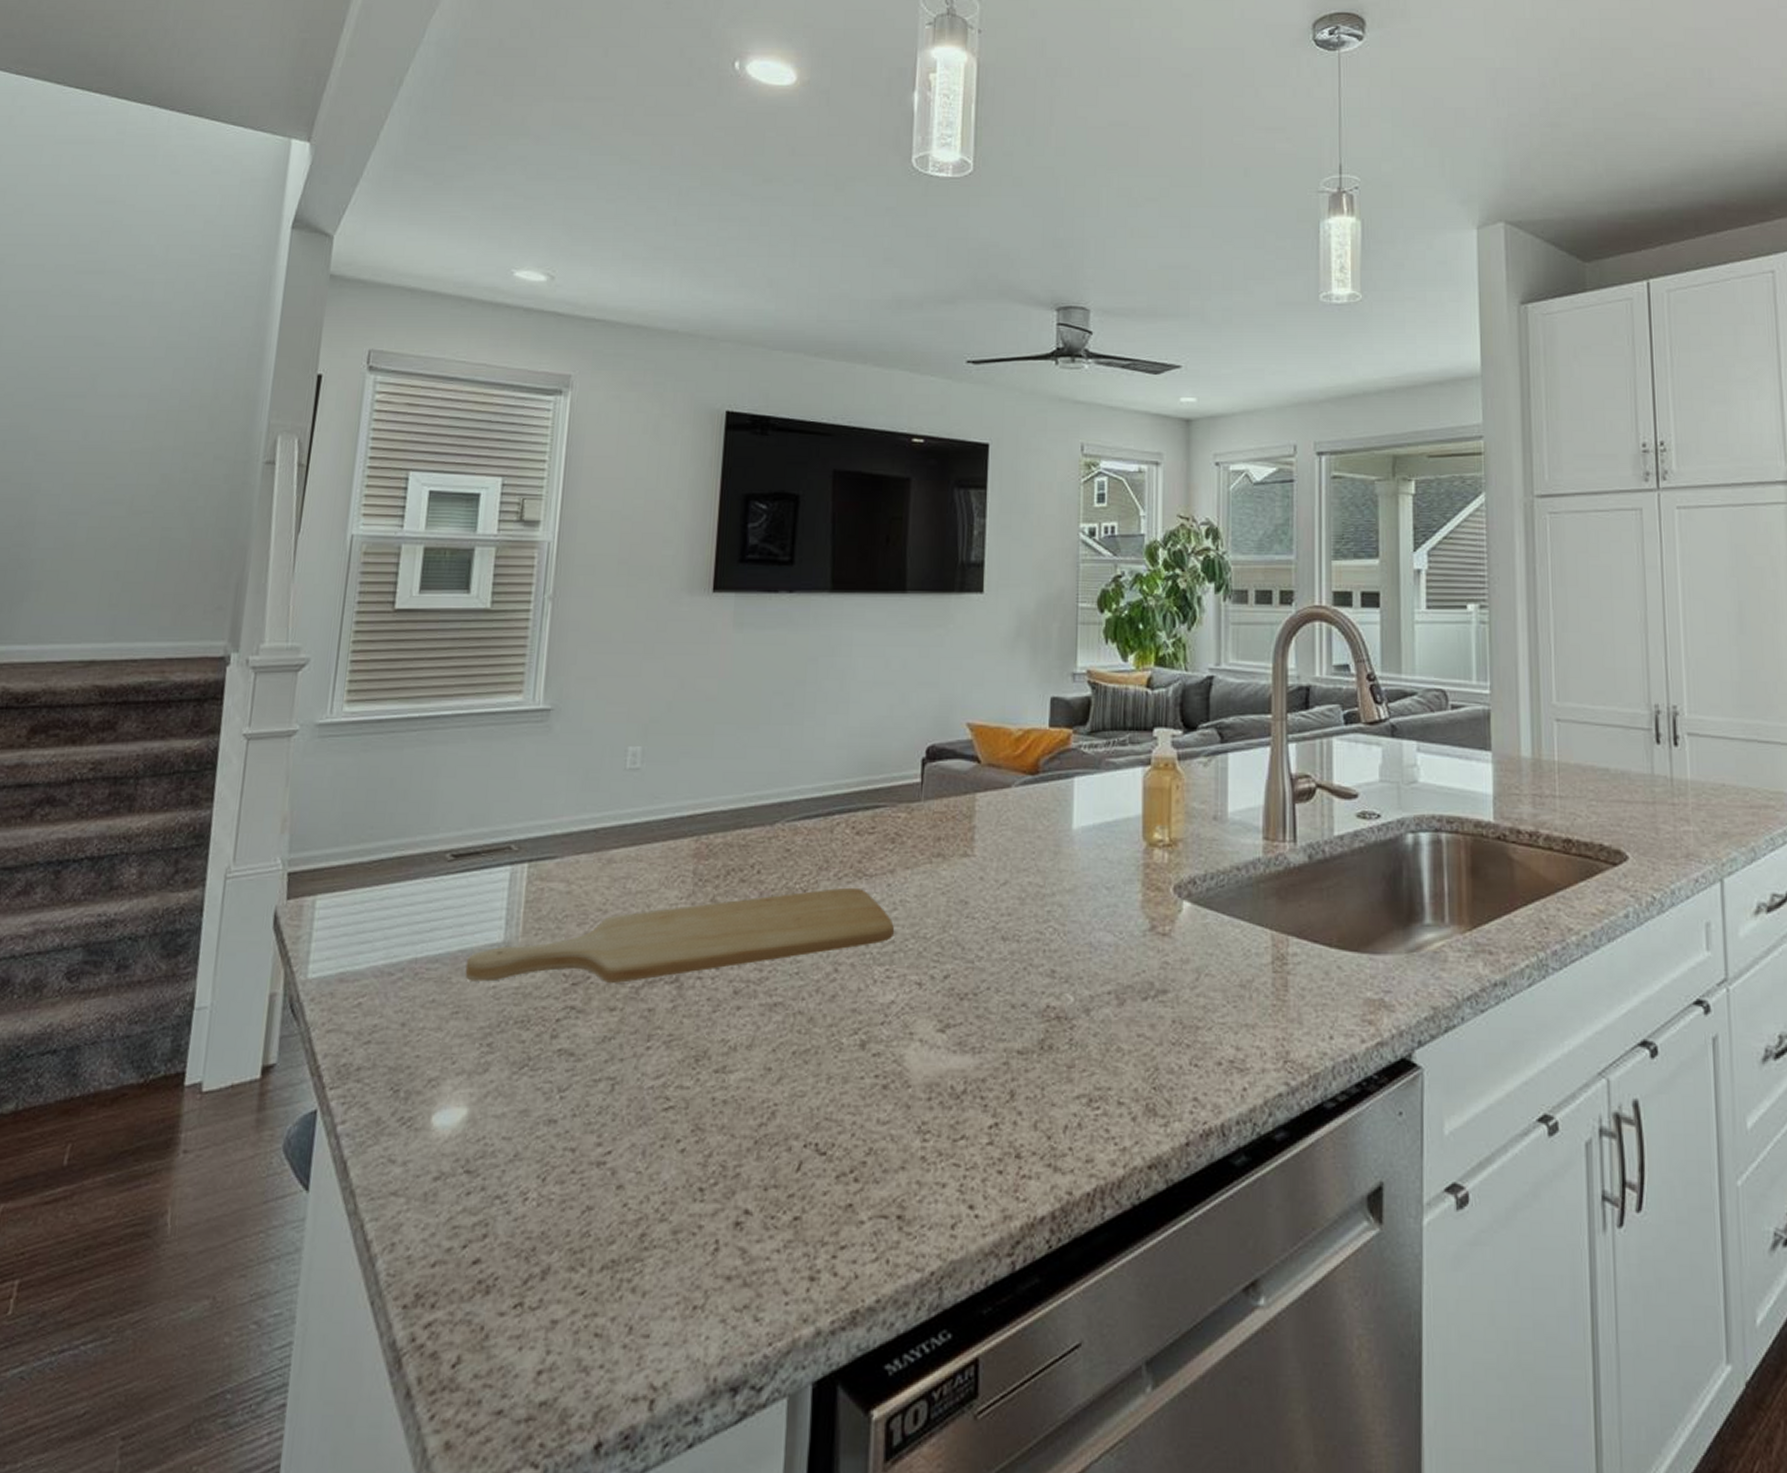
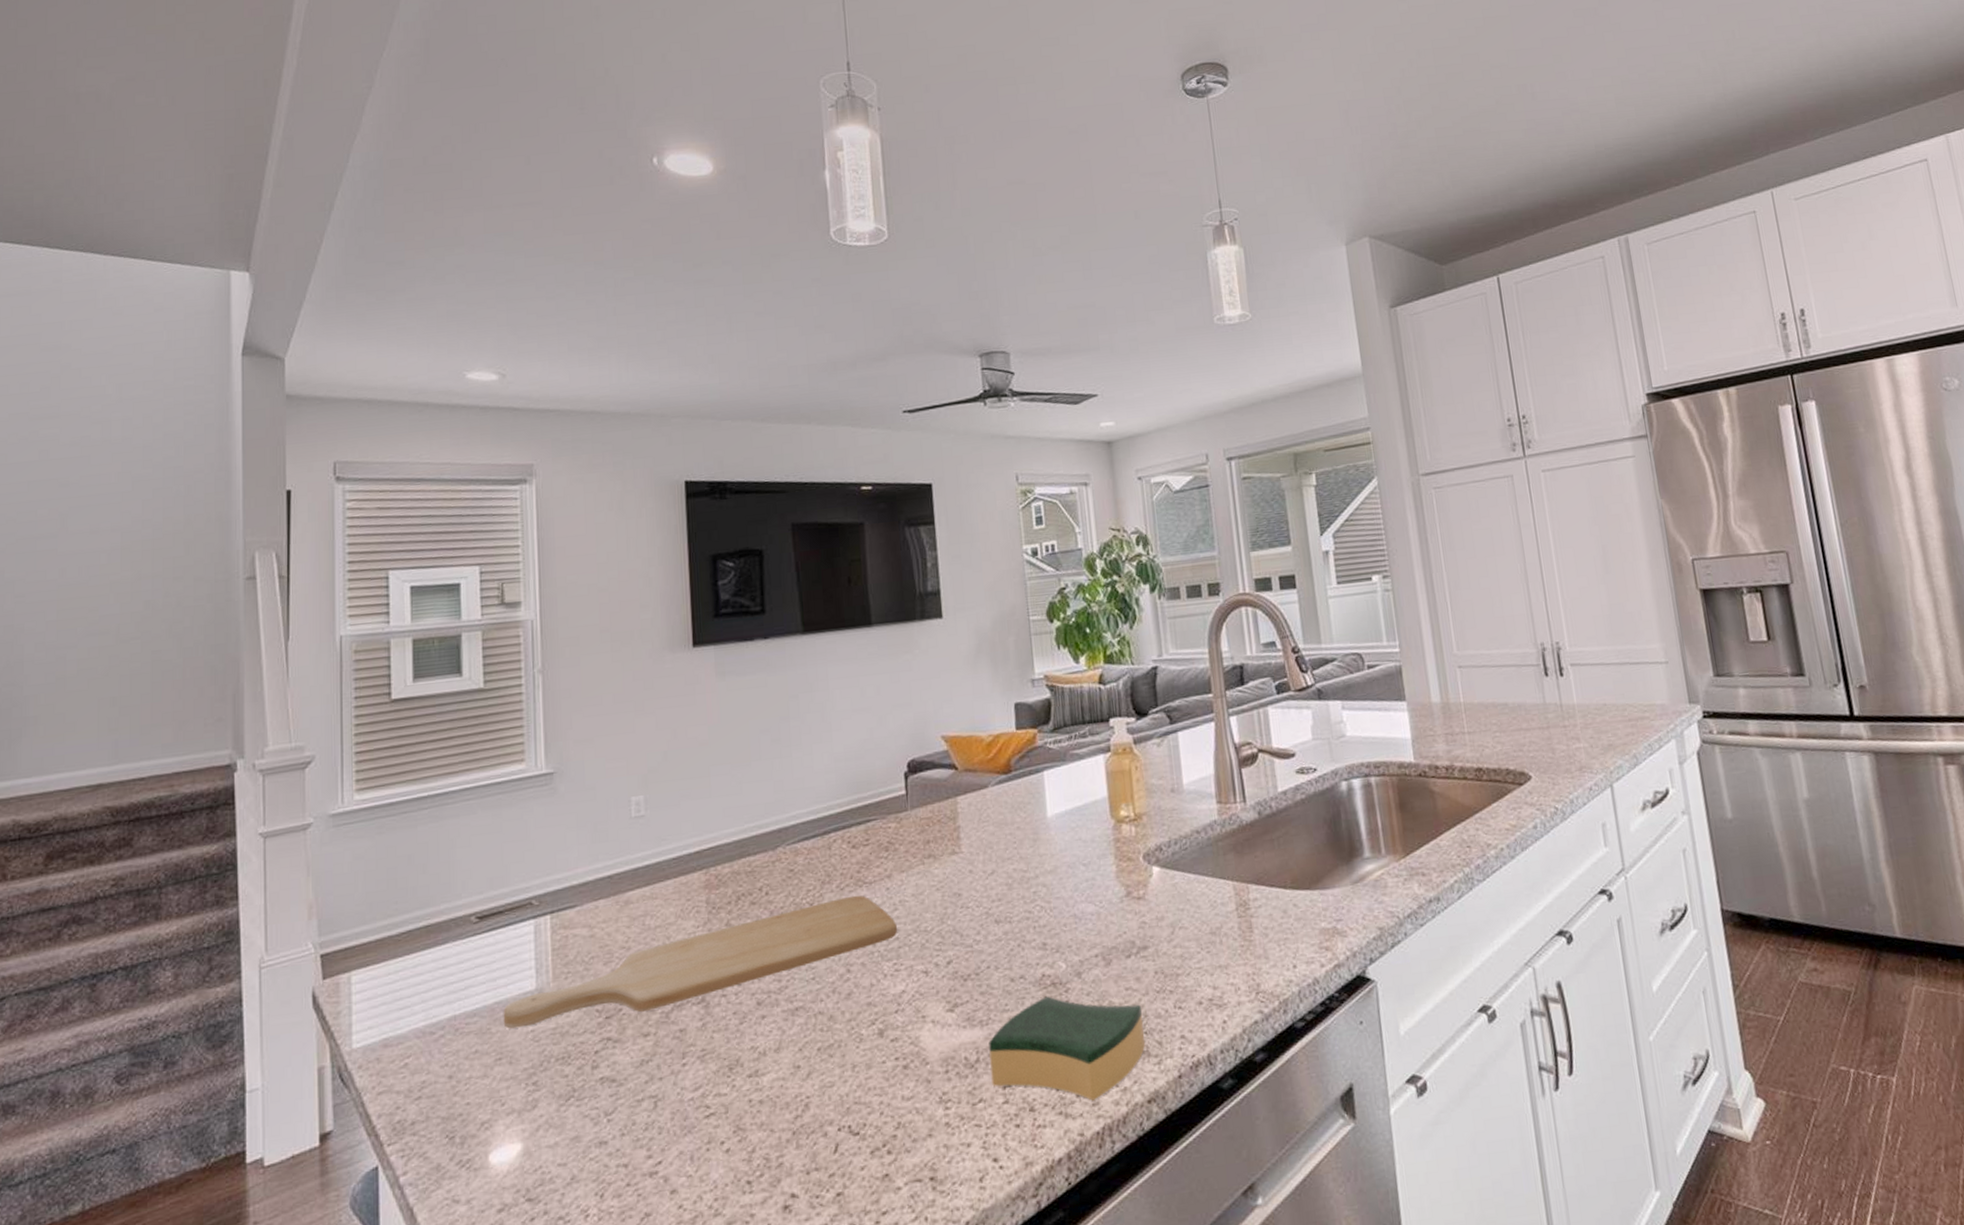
sponge: none [977,1030,1153,1157] -> present [989,996,1146,1101]

